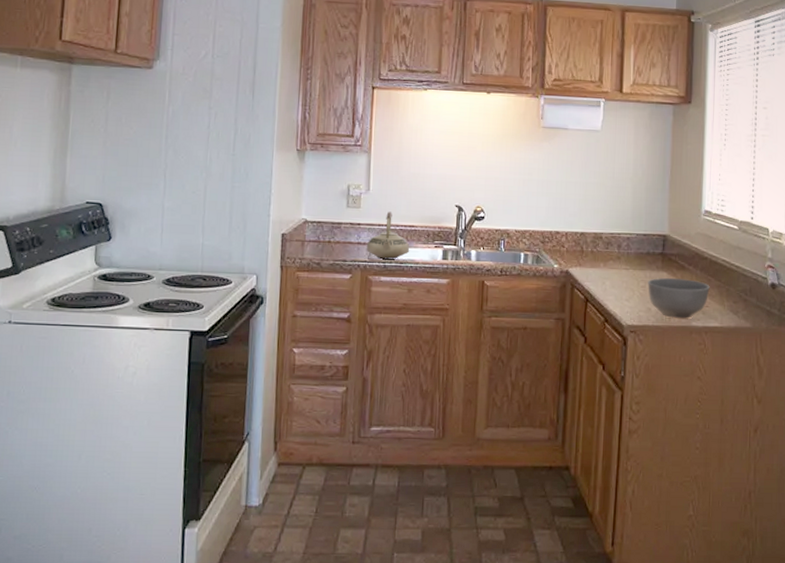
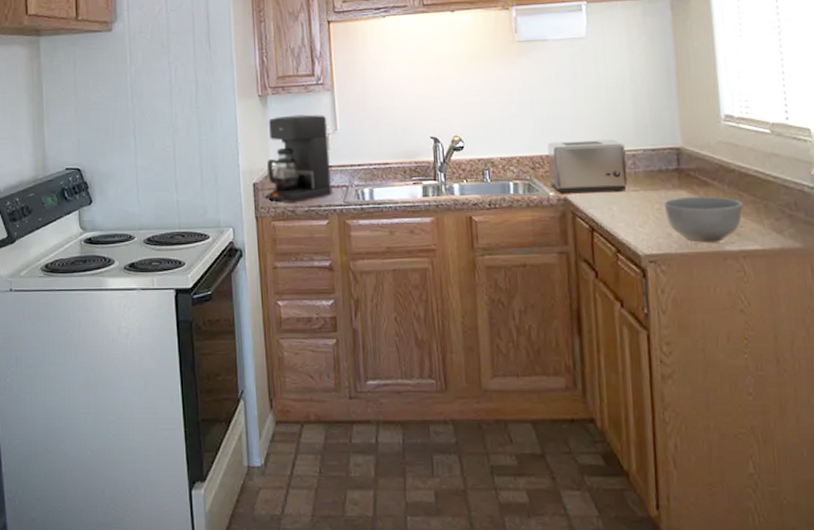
coffee maker: none [290,172,361,255] -> present [263,114,333,202]
teakettle: present [366,211,410,260] -> none [340,150,387,202]
toaster: none [555,220,623,269] -> present [547,139,628,194]

